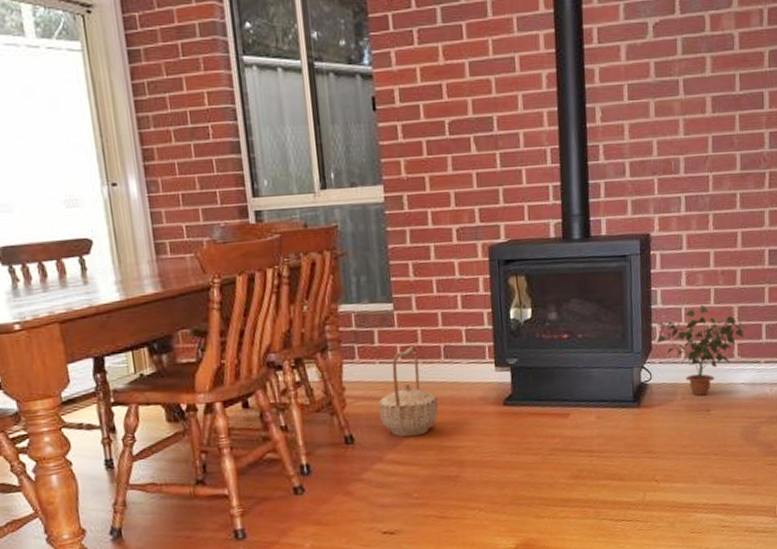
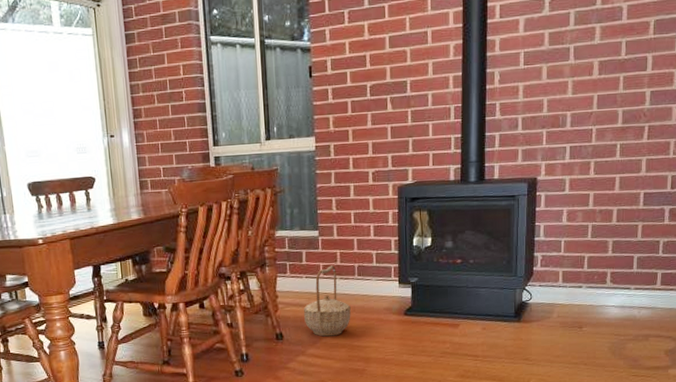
potted plant: present [656,304,747,396] -> none [538,238,620,315]

